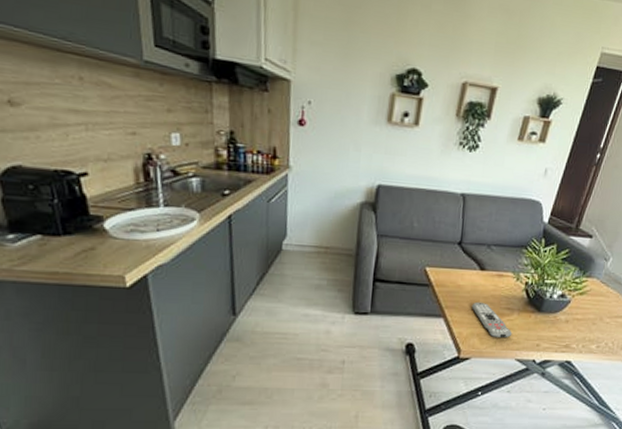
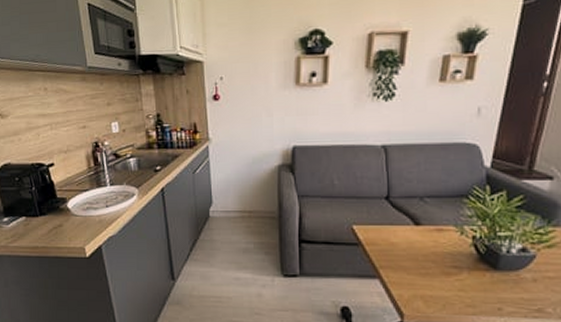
remote control: present [471,301,513,339] -> none [410,260,465,301]

